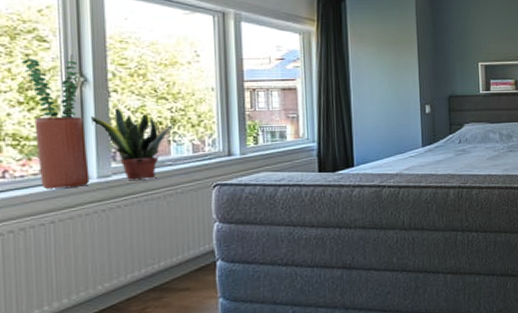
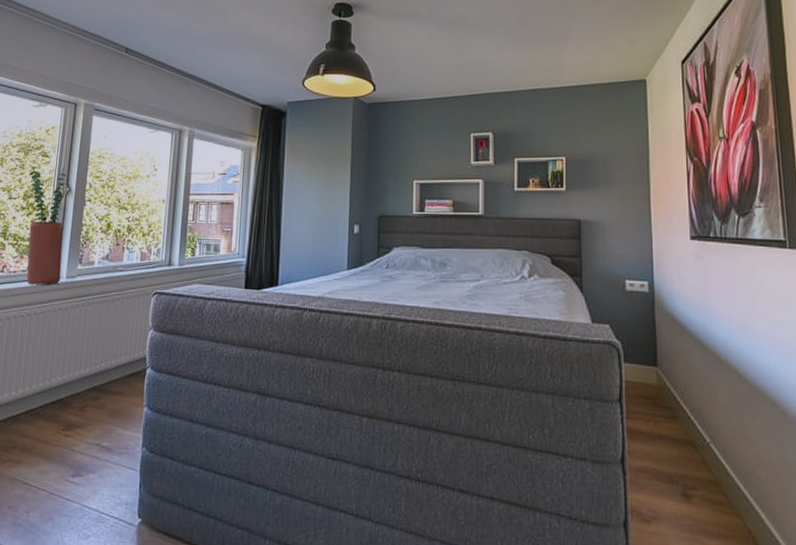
potted plant: present [90,107,175,180] -> none [68,214,130,283]

